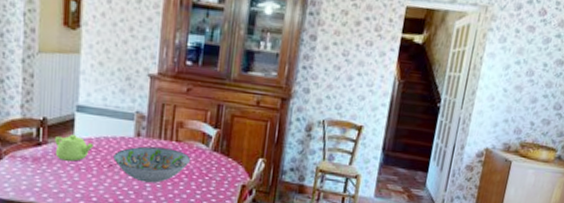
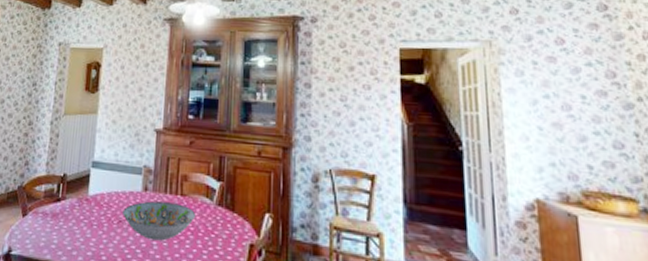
teapot: present [55,135,93,162] -> none [71,190,105,217]

